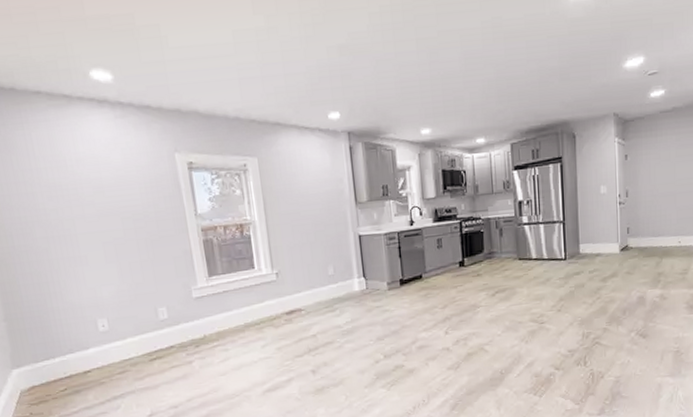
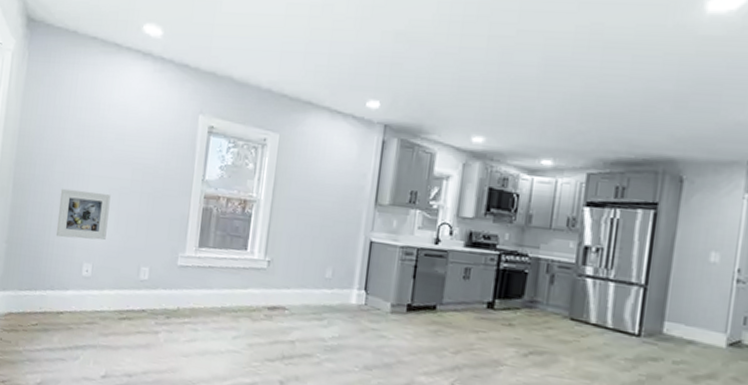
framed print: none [49,247,114,302] -> present [55,188,111,241]

